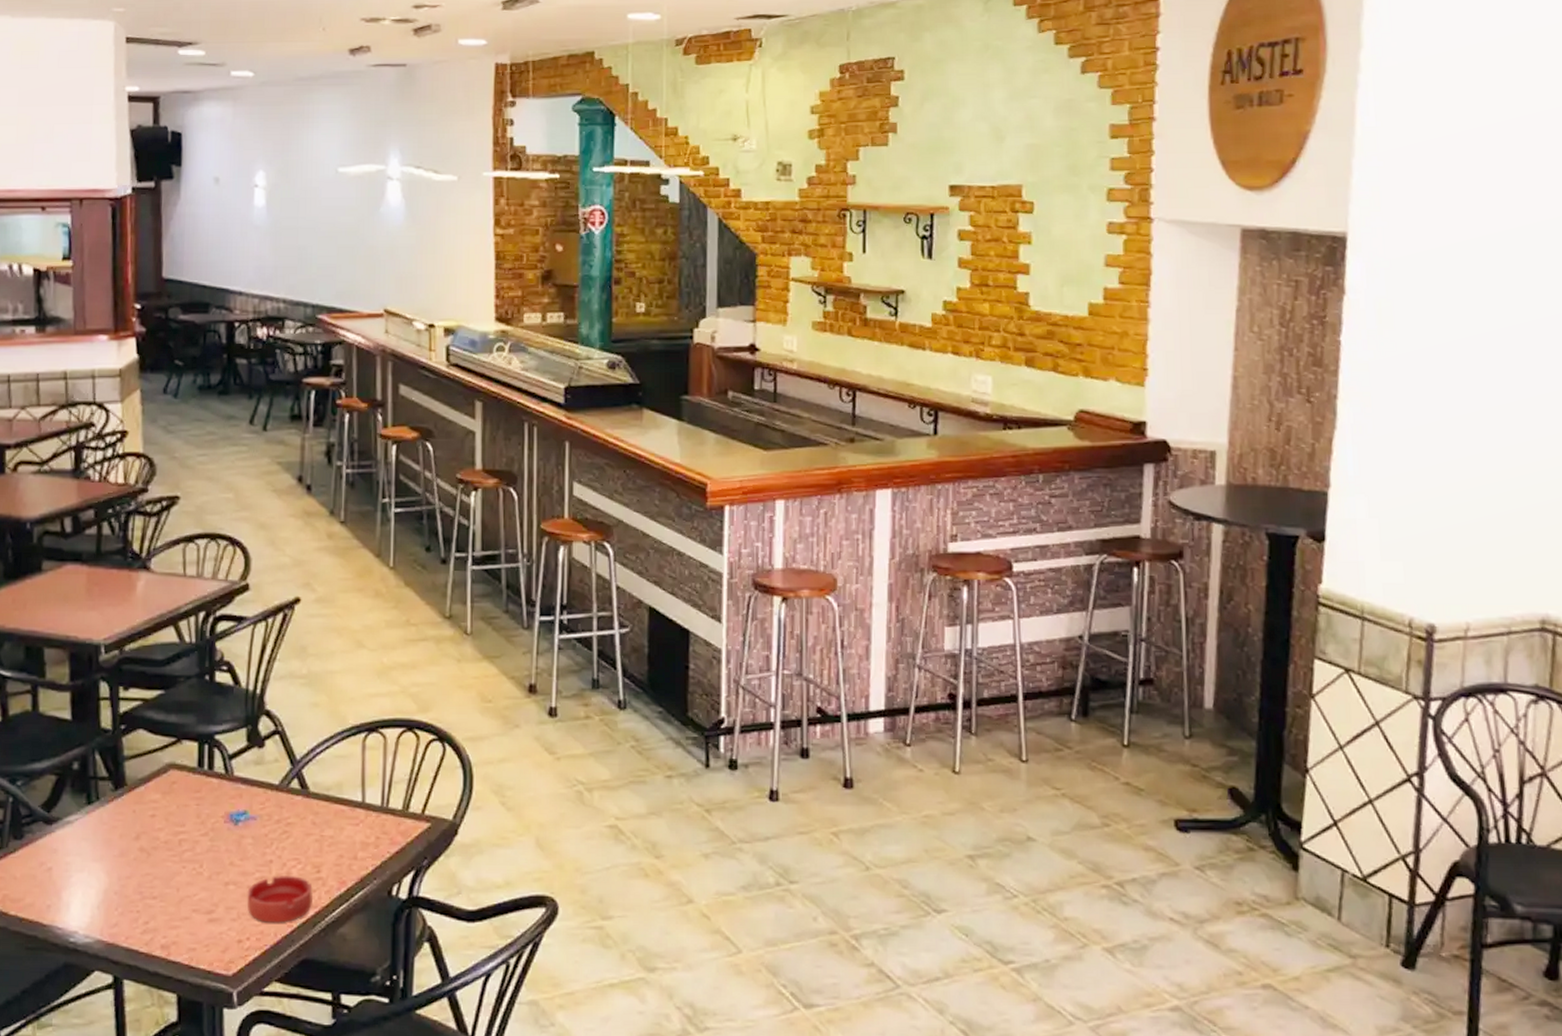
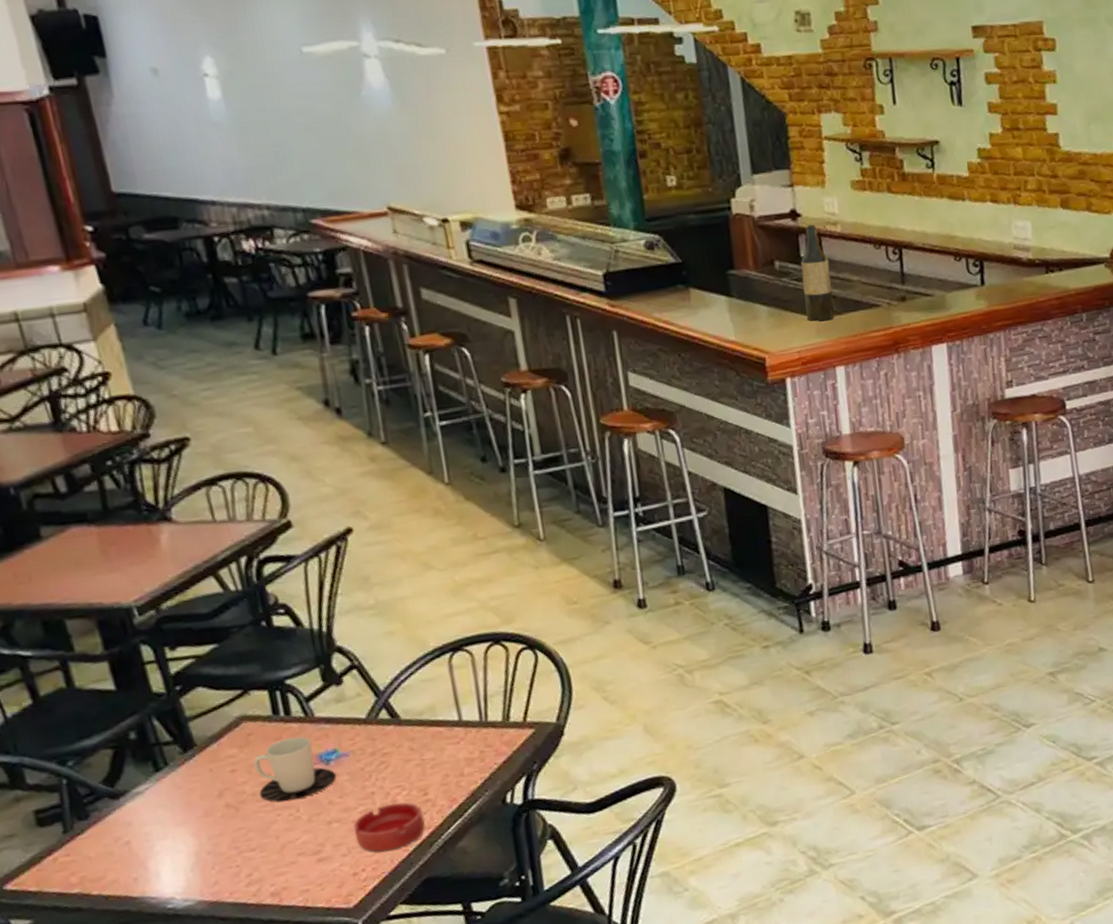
cup: none [171,793,241,855] -> present [254,737,336,802]
wine bottle: none [752,360,782,454] -> present [800,224,835,322]

